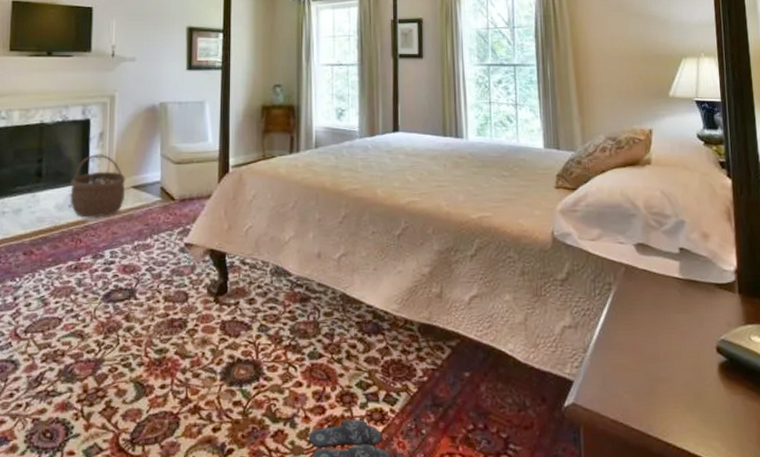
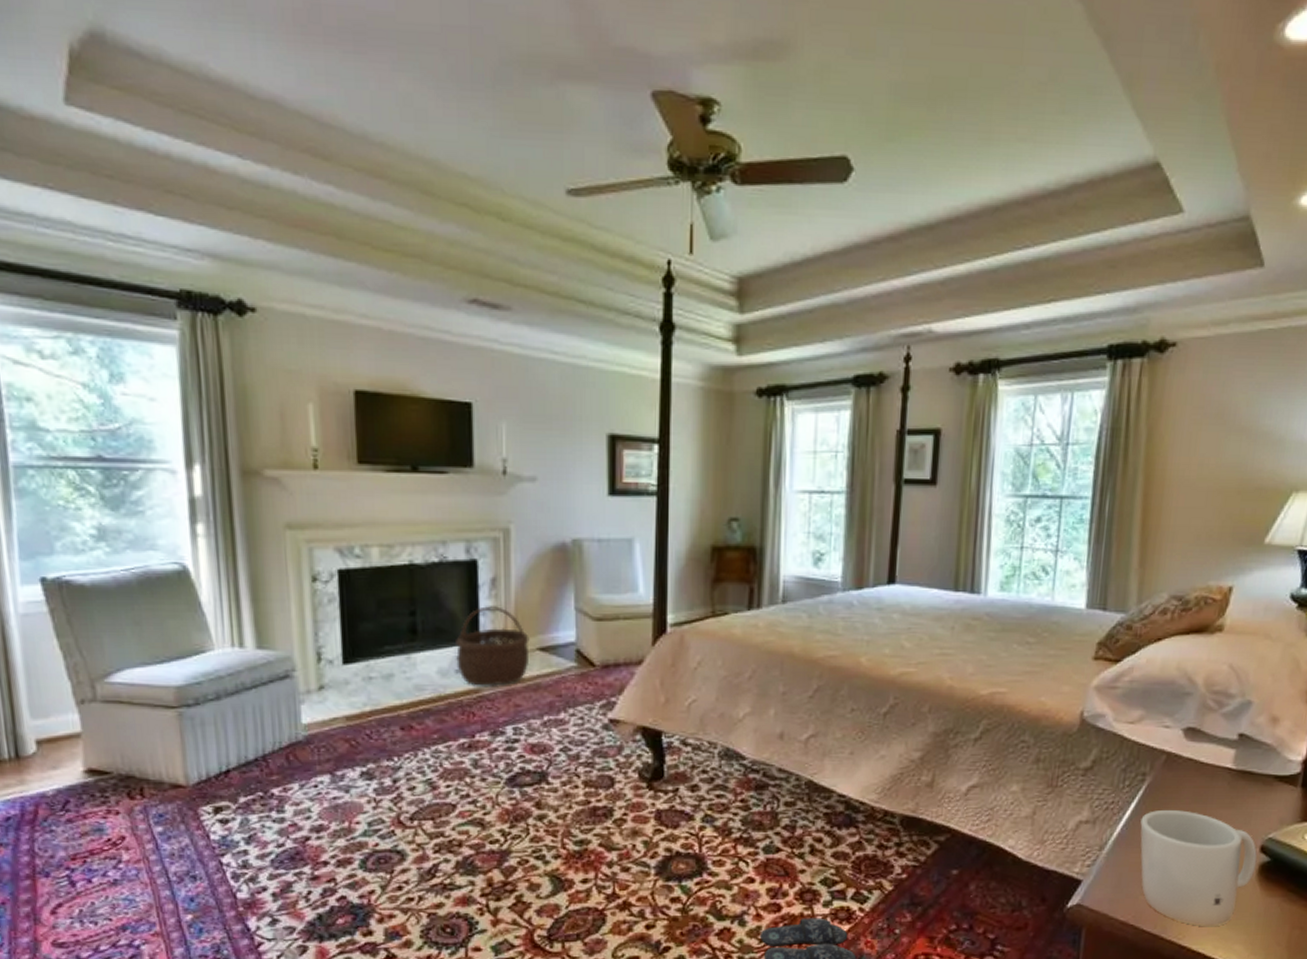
mug: none [613,314,716,424] -> present [1140,809,1258,927]

